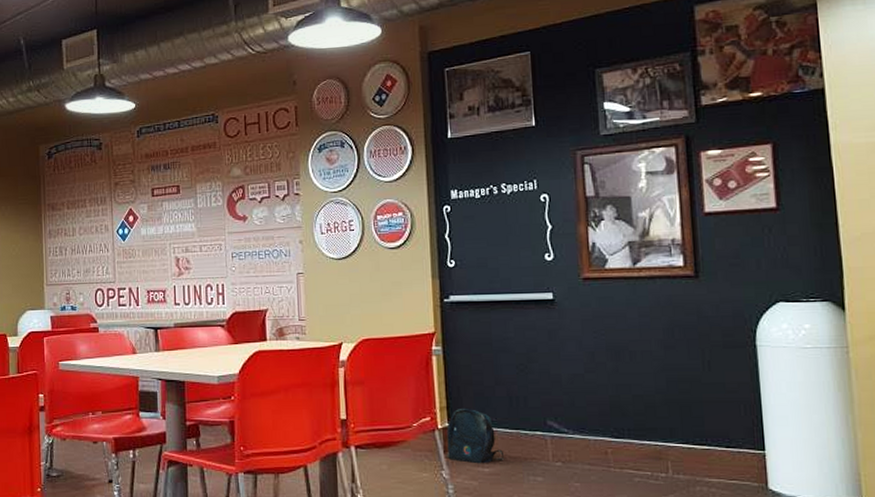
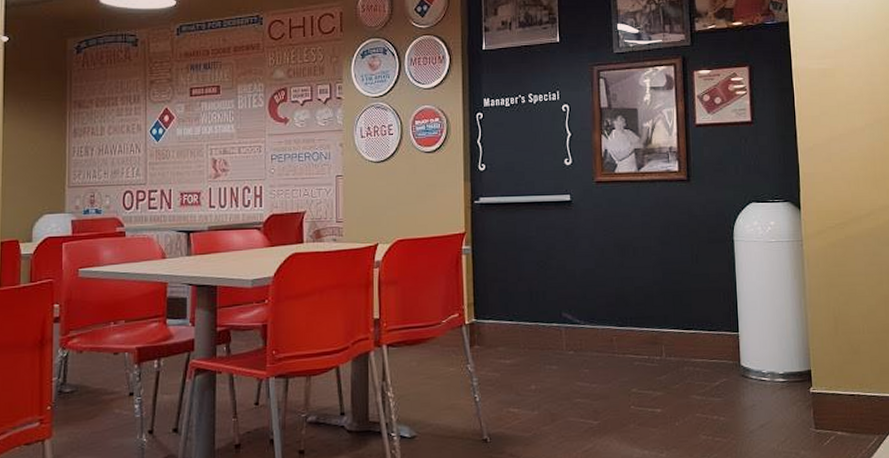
backpack: present [446,407,505,464] -> none [472,303,525,357]

